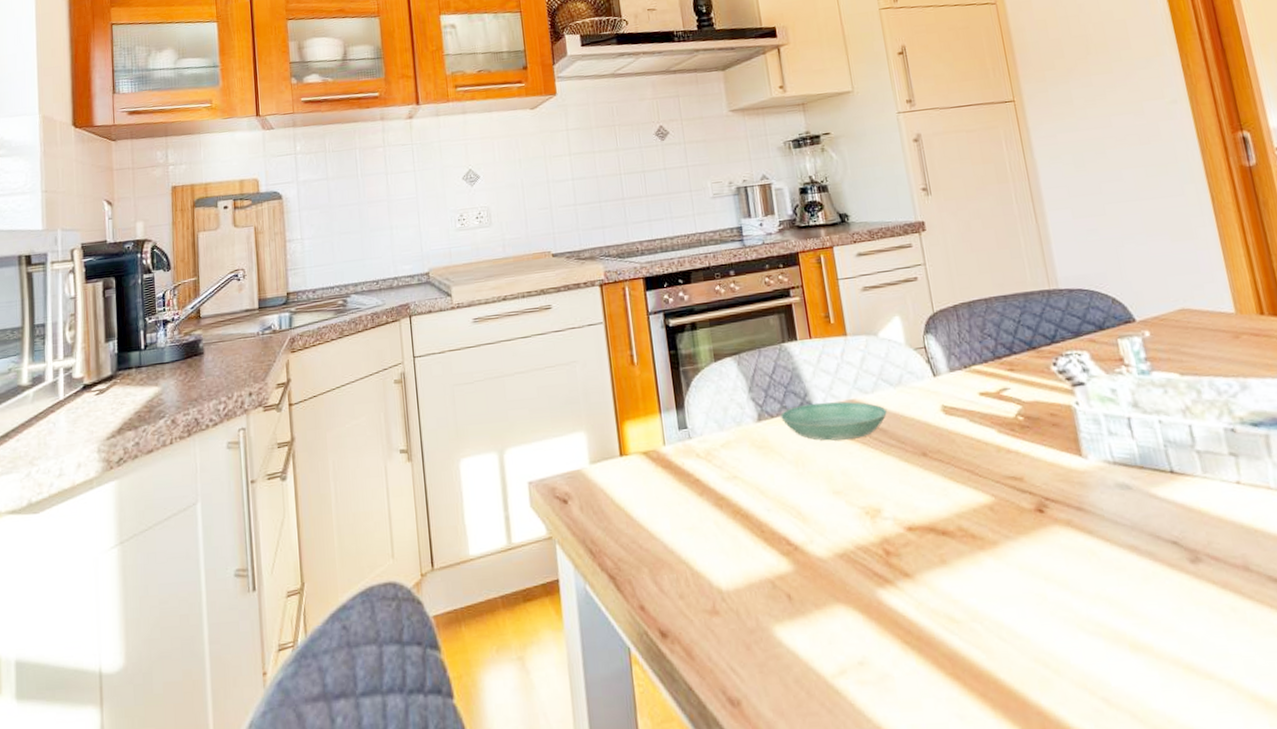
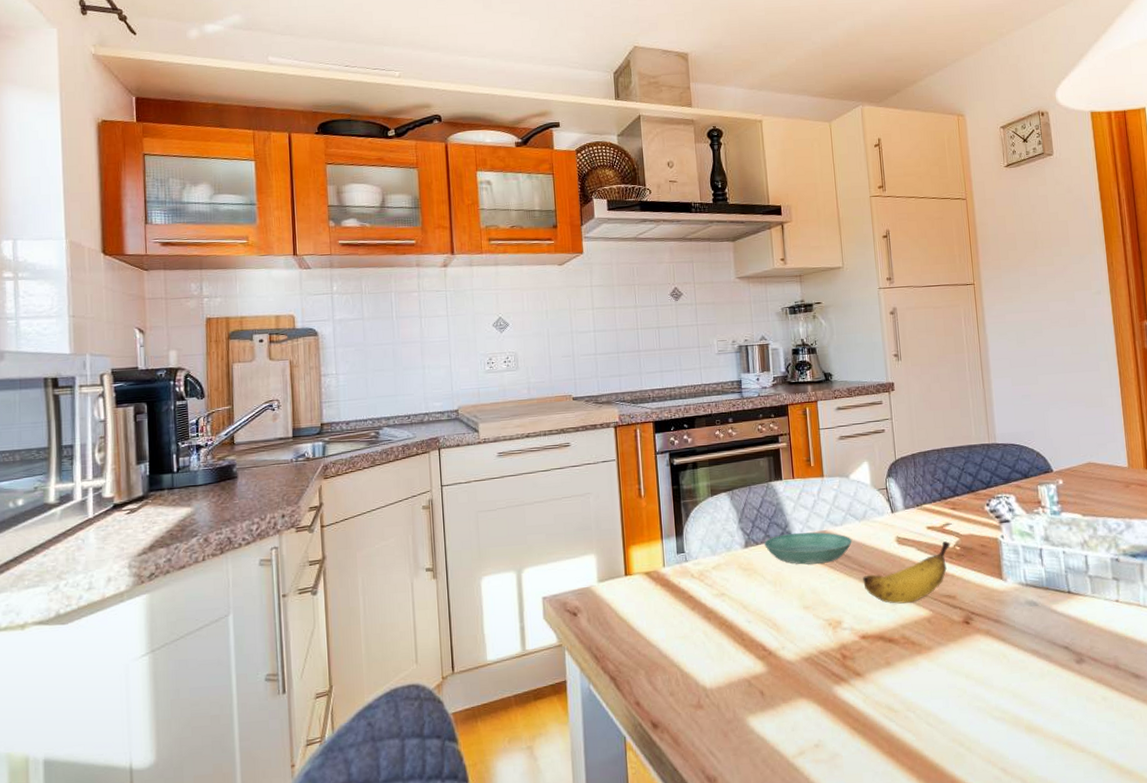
banana: none [903,410,1011,488] -> present [863,541,950,604]

